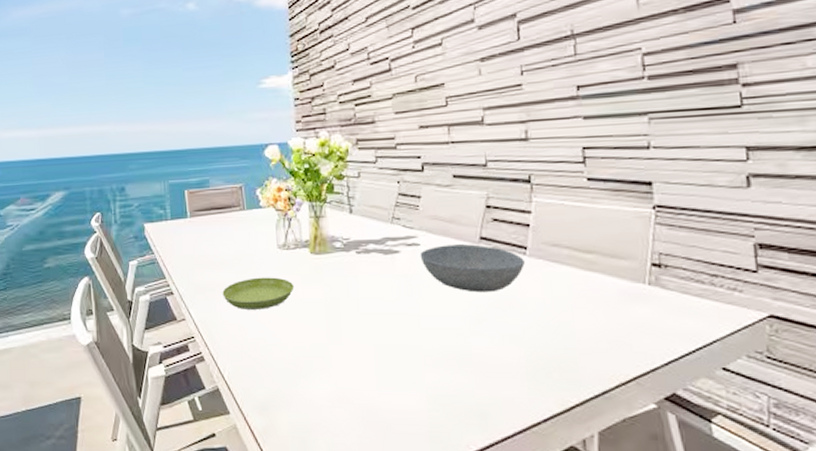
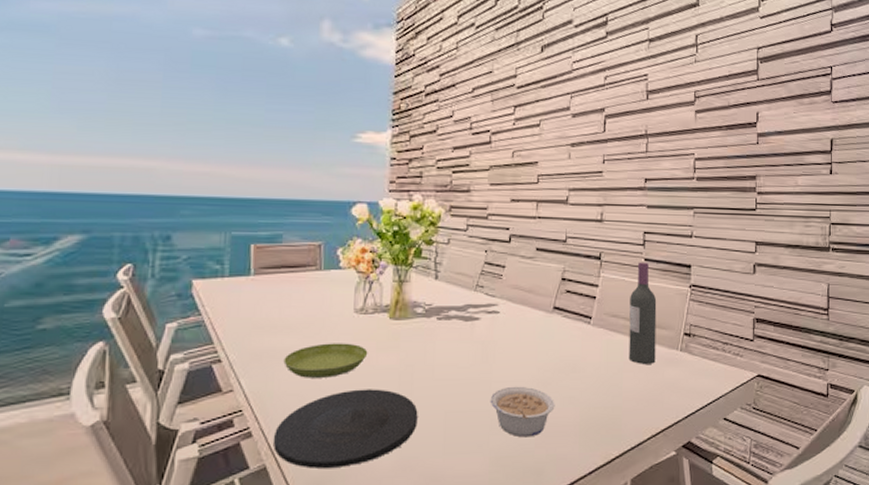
plate: none [221,321,349,394] -> present [273,389,418,469]
bowl: present [419,244,525,293] -> none [498,313,588,358]
legume: none [419,322,494,377] -> present [490,386,555,438]
wine bottle: none [572,182,616,300] -> present [629,262,657,364]

